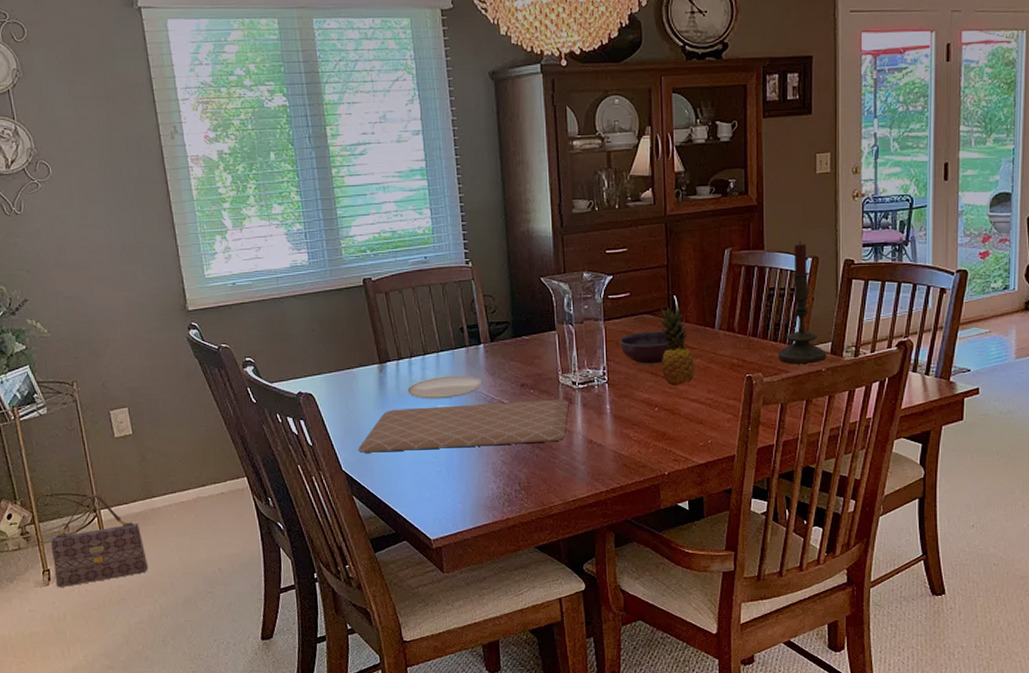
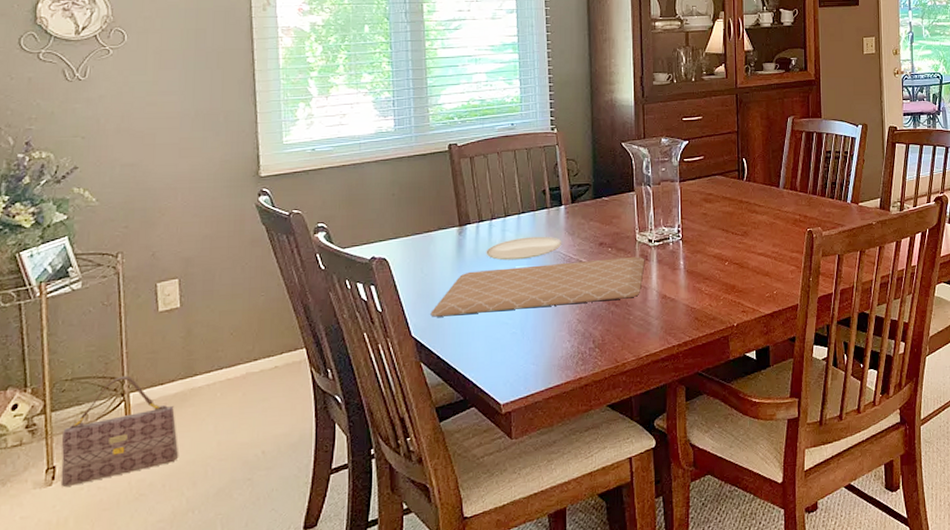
bowl: present [620,331,670,366] -> none [694,191,739,223]
fruit: present [660,306,695,385] -> none [730,168,762,241]
candle: present [778,241,827,364] -> none [835,111,876,219]

